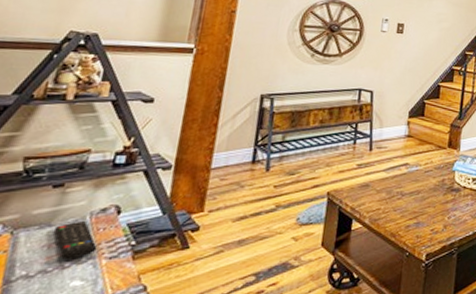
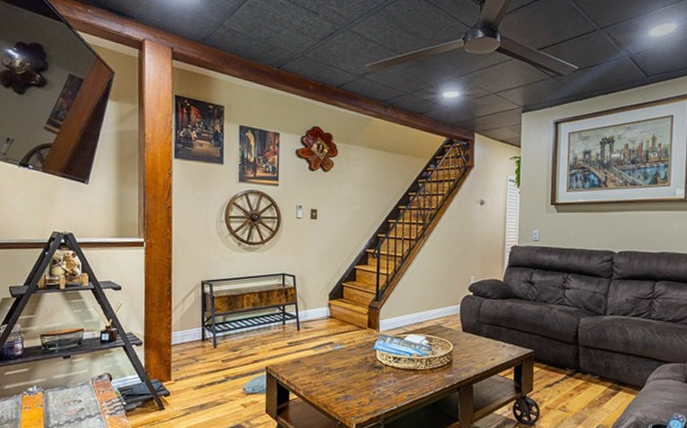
remote control: present [53,220,98,260] -> none [69,384,101,414]

